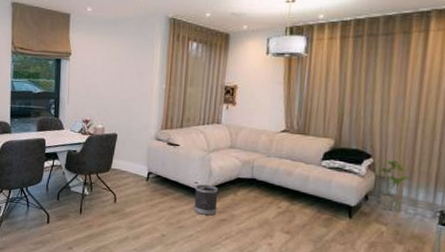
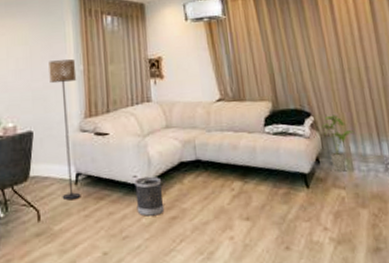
floor lamp: none [135,77,160,192] -> present [49,59,81,201]

